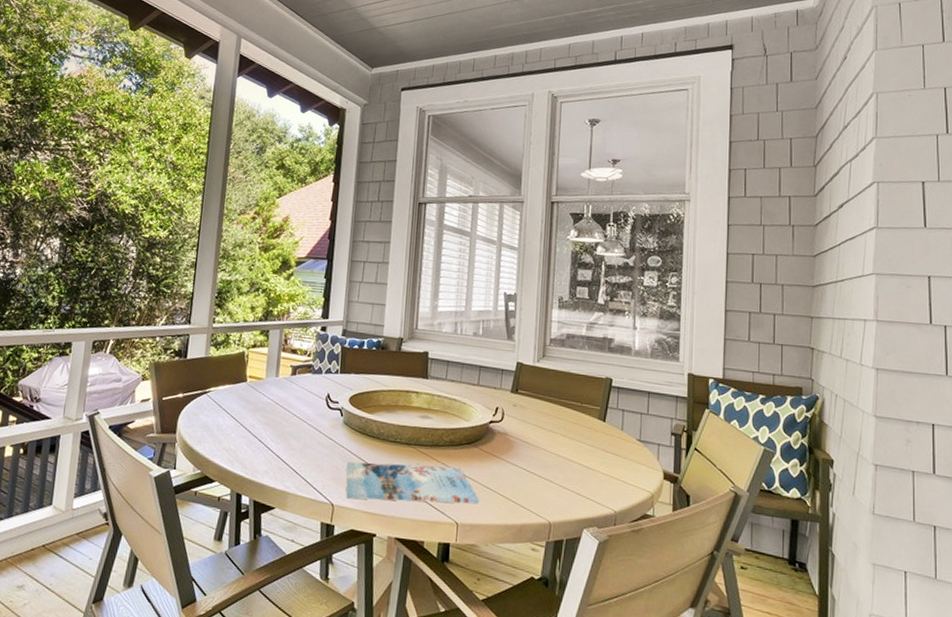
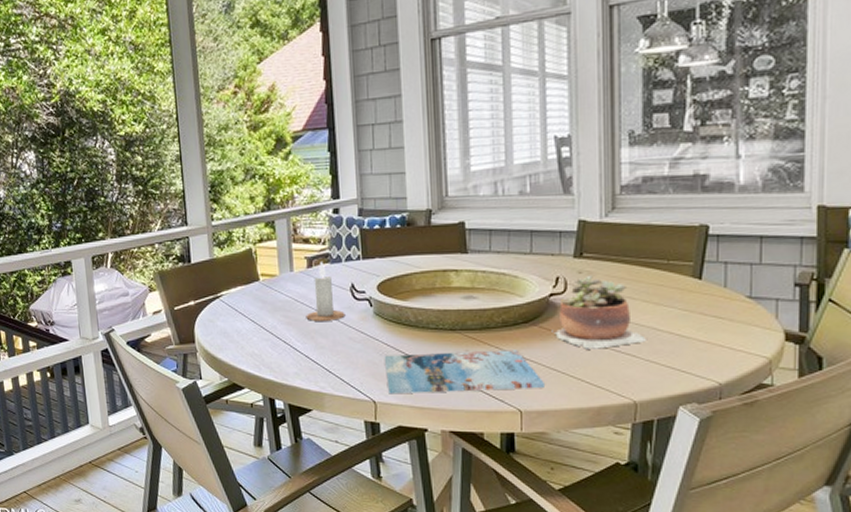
candle: none [283,371,318,426] -> present [306,262,345,321]
succulent plant: none [488,408,561,473] -> present [551,275,646,349]

